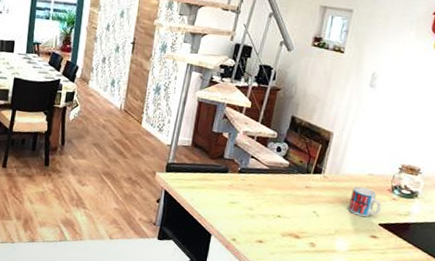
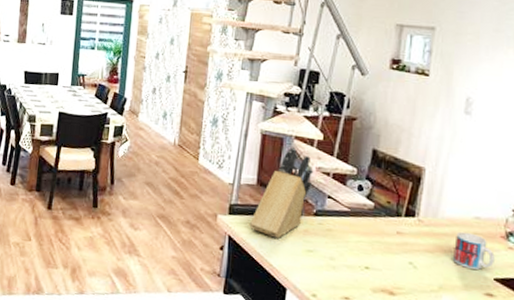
knife block: none [183,114,241,192] -> present [249,147,314,238]

